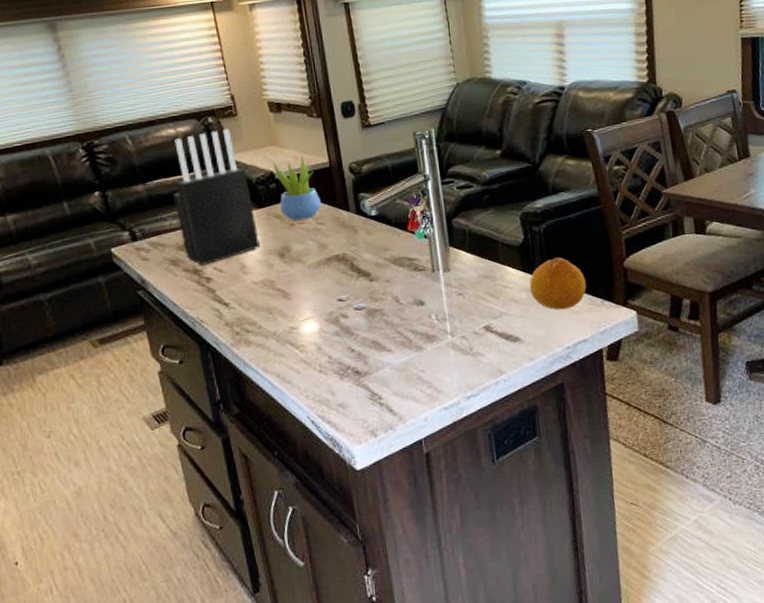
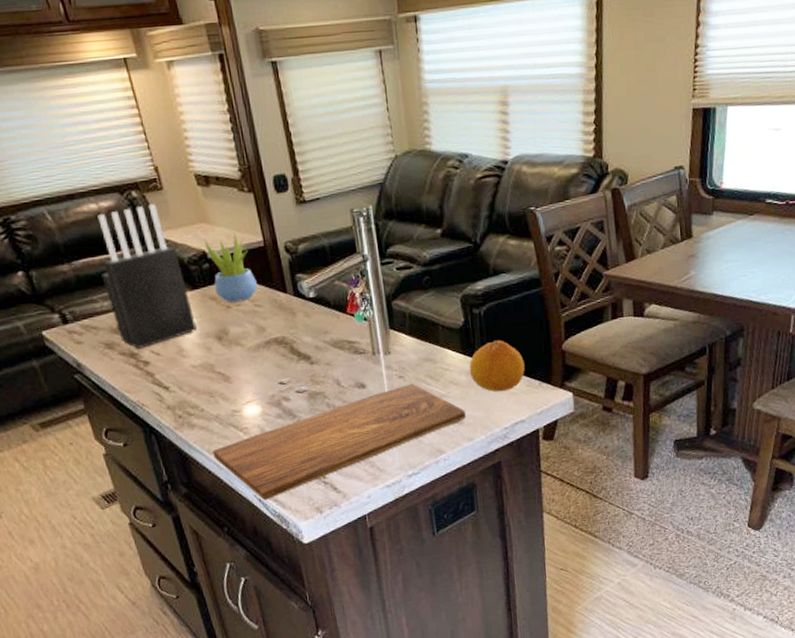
cutting board: none [268,300,526,423] -> present [212,383,466,501]

